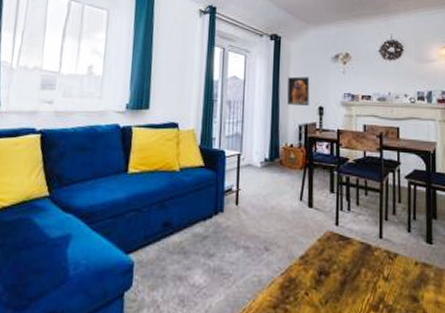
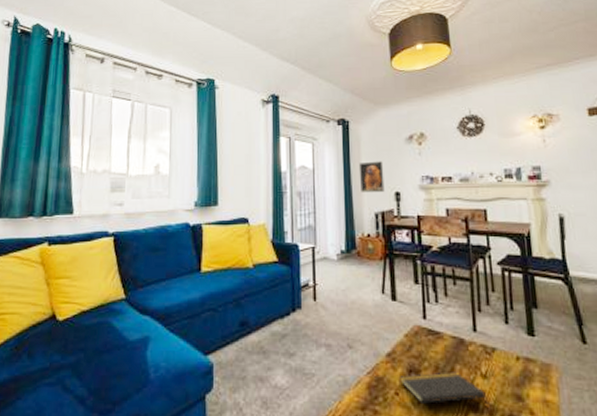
notepad: none [310,274,387,304] -> present [400,371,488,404]

